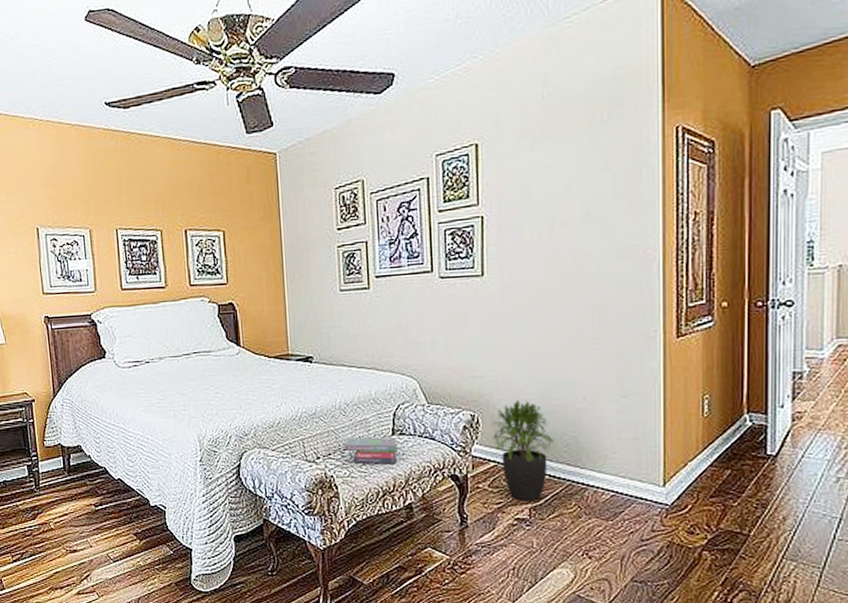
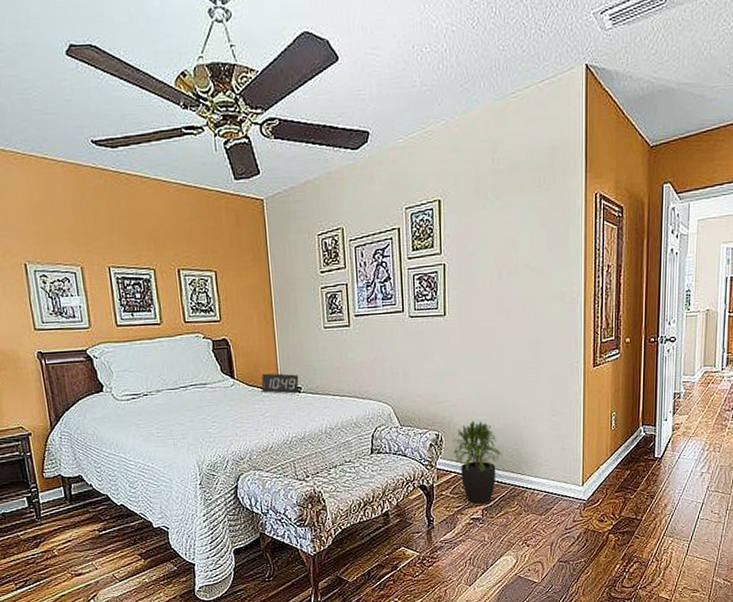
alarm clock: none [269,340,311,364] -> present [261,373,299,394]
books: present [344,437,397,464] -> none [330,456,376,480]

